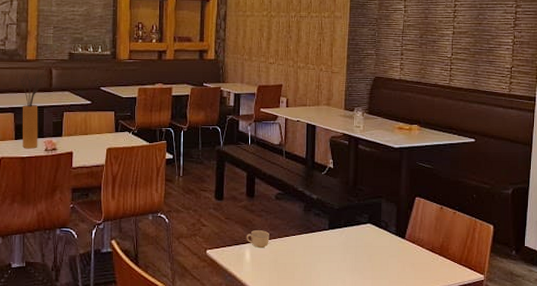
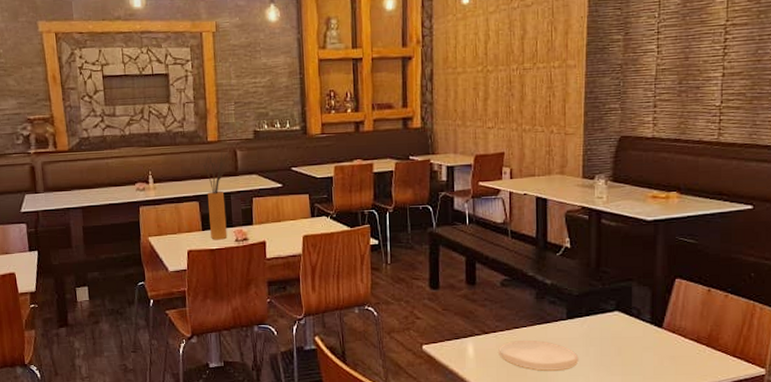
cup: present [246,230,269,249] -> none [467,322,496,343]
plate: none [271,247,338,276] -> present [498,339,579,372]

